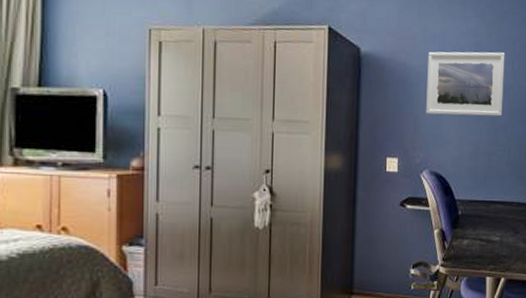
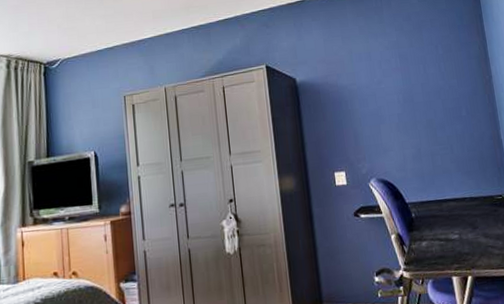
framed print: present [426,51,505,117] -> none [357,57,438,126]

